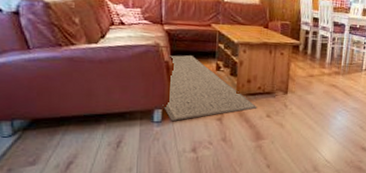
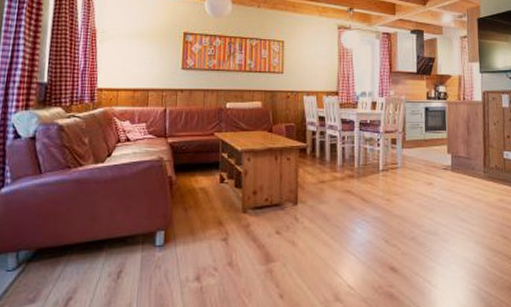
rug: present [162,55,258,121] -> none [165,168,265,244]

